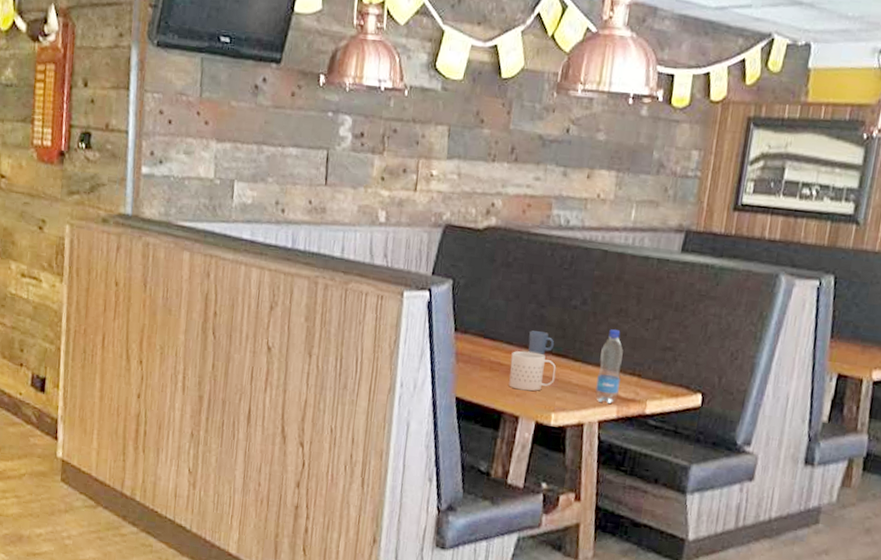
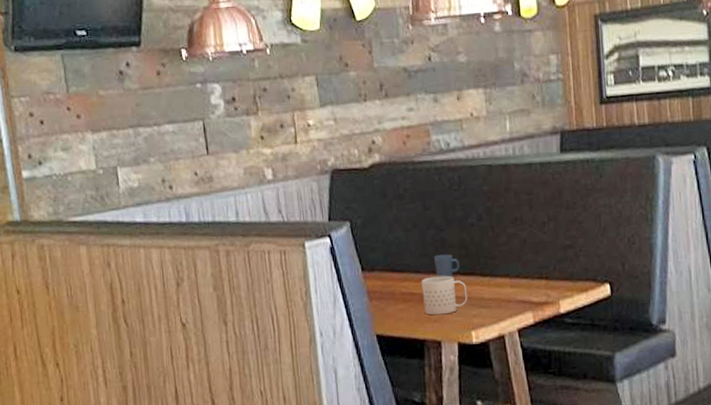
bottle: present [595,329,624,405] -> none [505,238,531,311]

